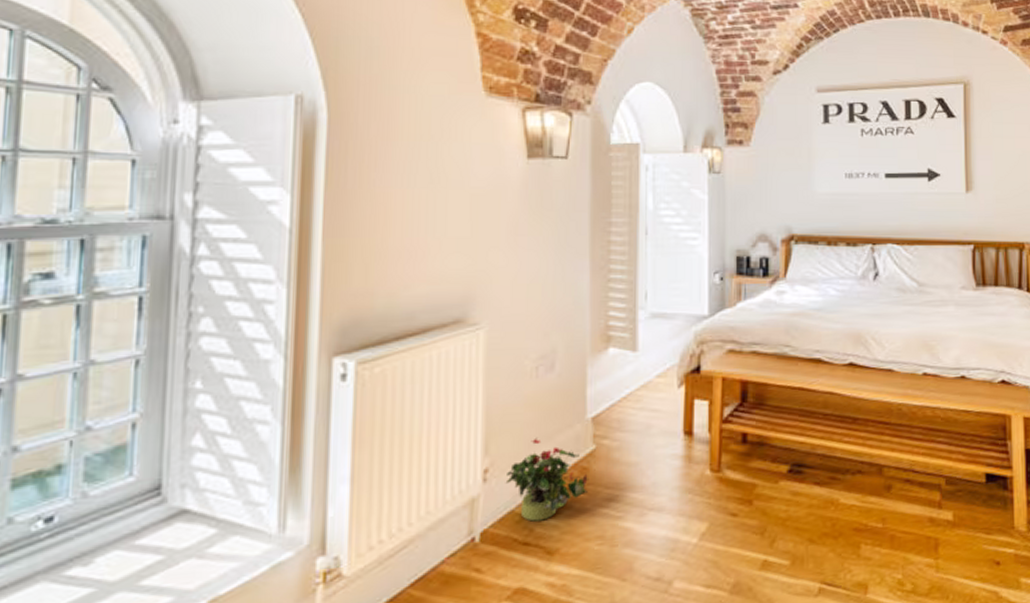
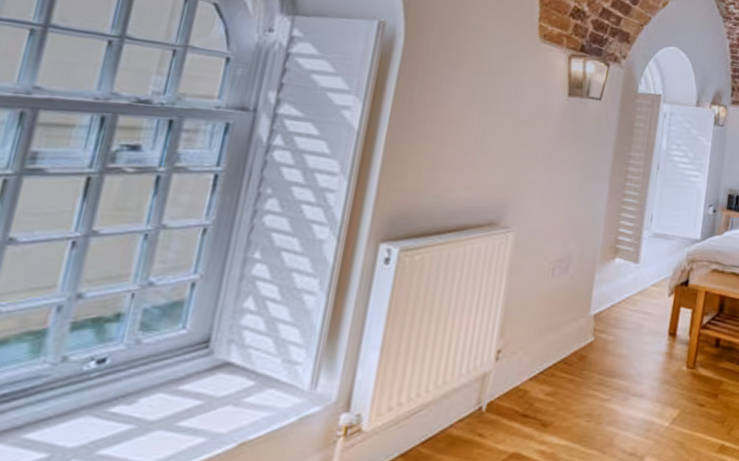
potted plant: present [505,437,589,522] -> none [514,327,586,397]

